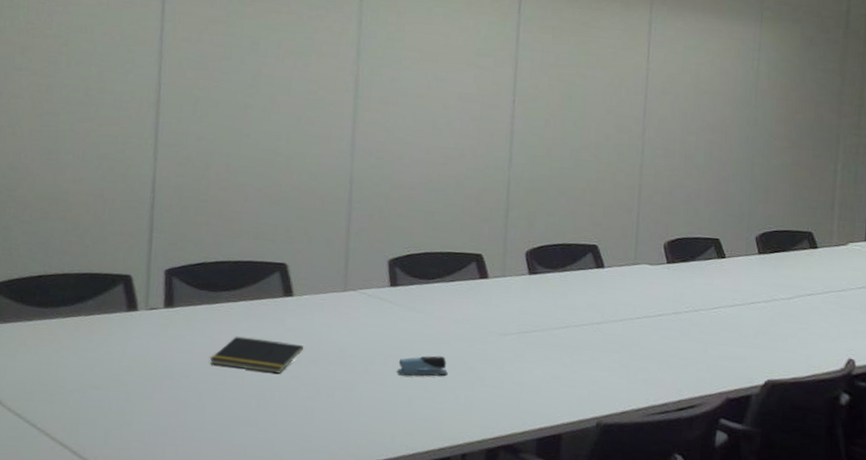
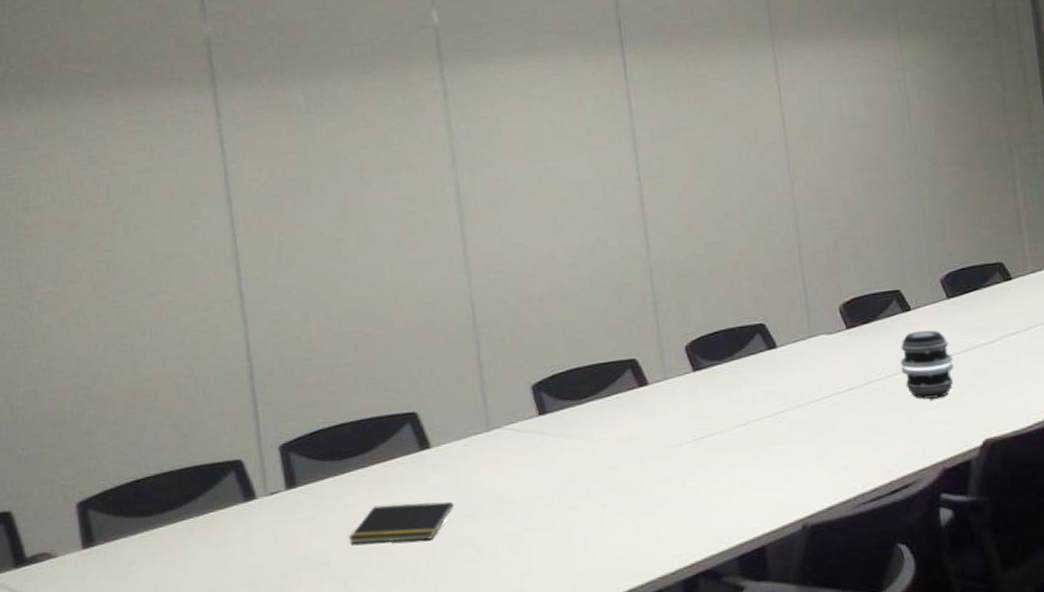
stapler: present [396,356,448,377] -> none [564,484,623,515]
speaker: none [706,276,753,337] -> present [900,330,954,399]

